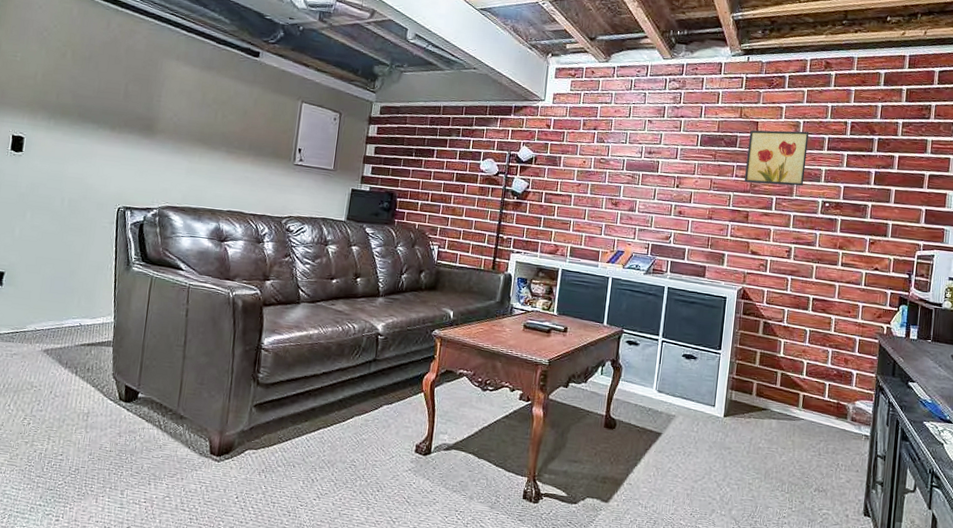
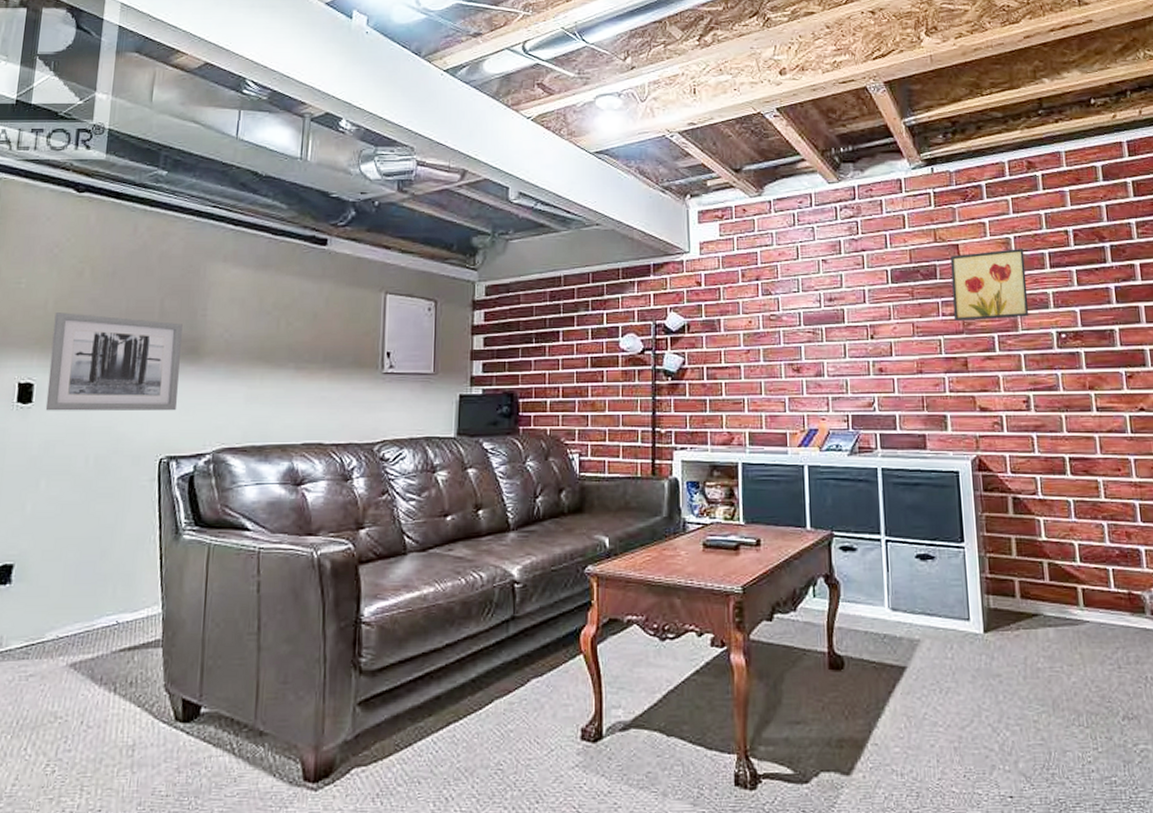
wall art: none [32,83,142,173] -> present [45,312,183,411]

